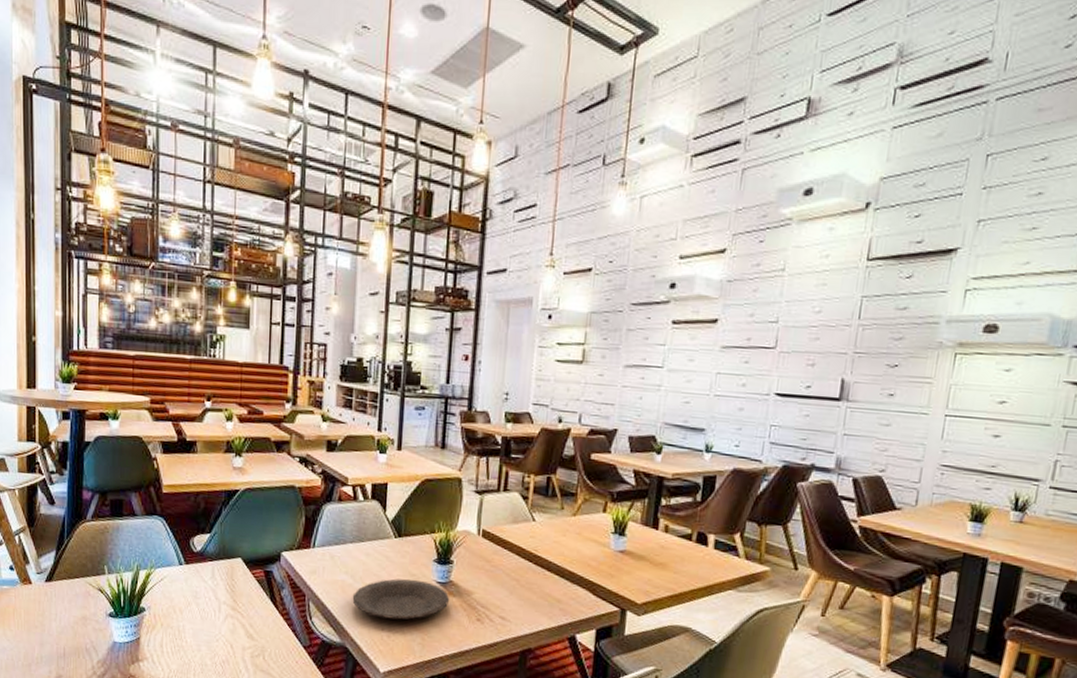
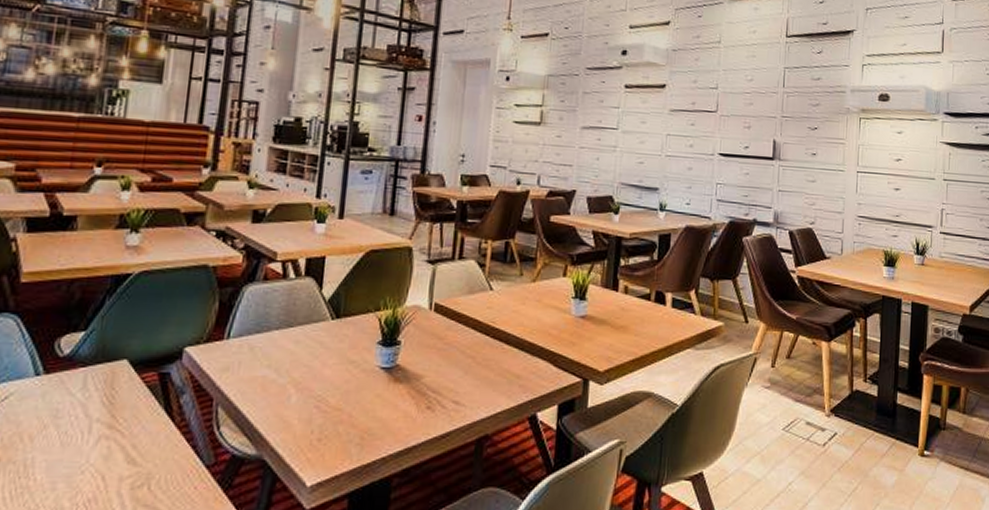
plate: present [352,578,450,620] -> none [274,367,396,418]

